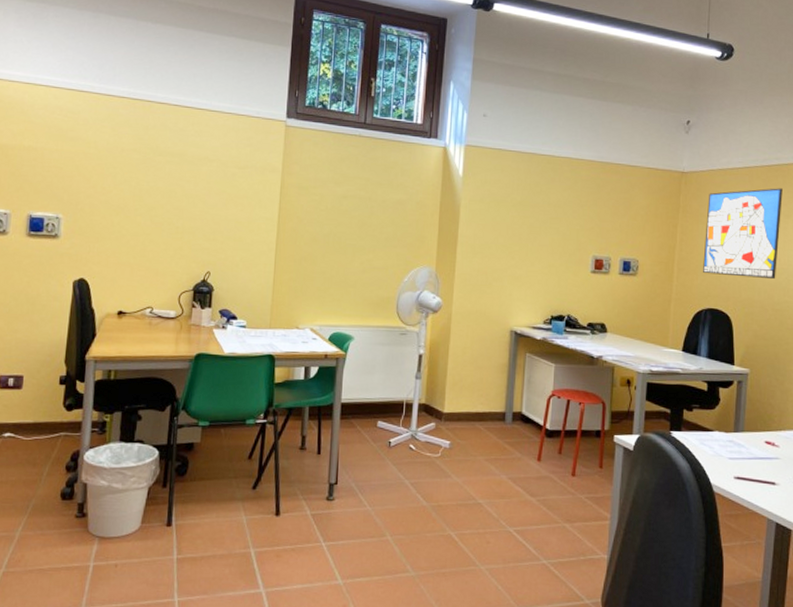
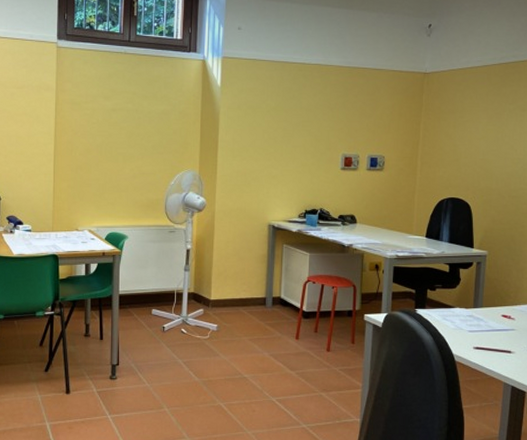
wall art: present [703,188,783,280] -> none [444,84,519,169]

